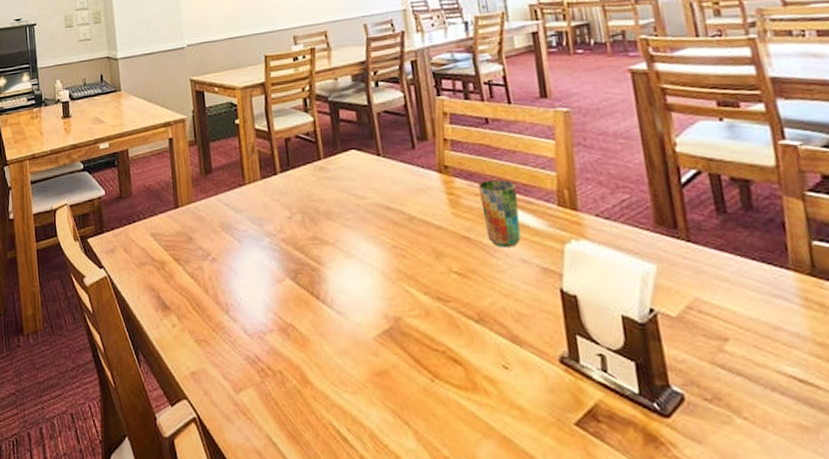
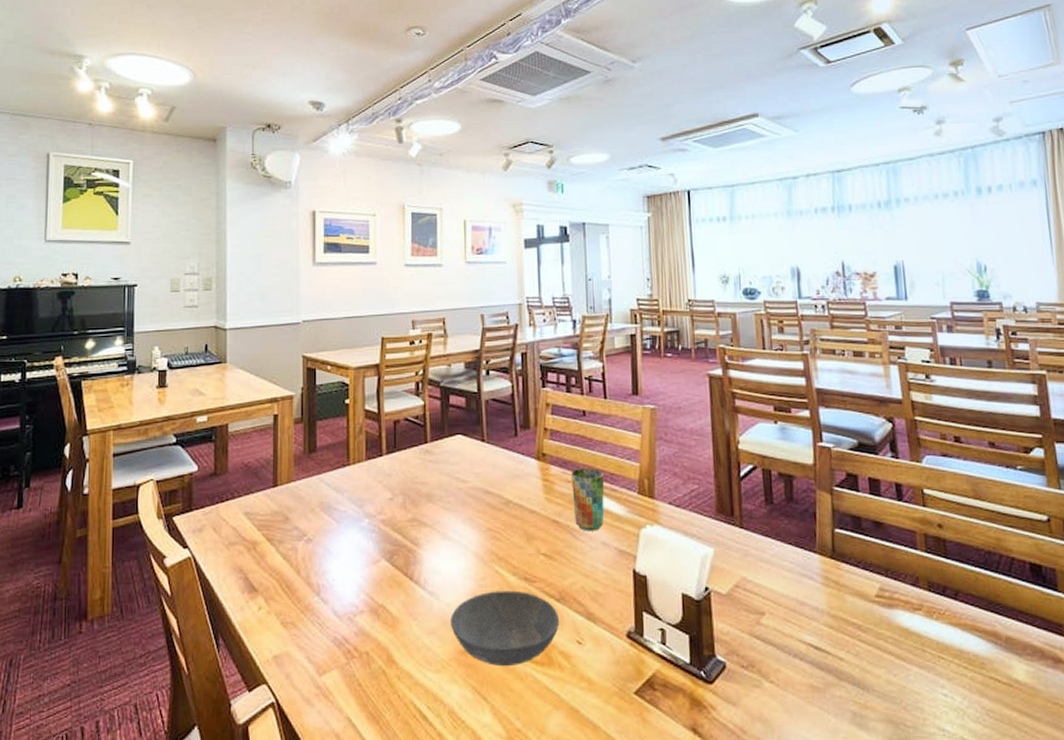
bowl: none [362,311,482,391] -> present [450,590,560,667]

